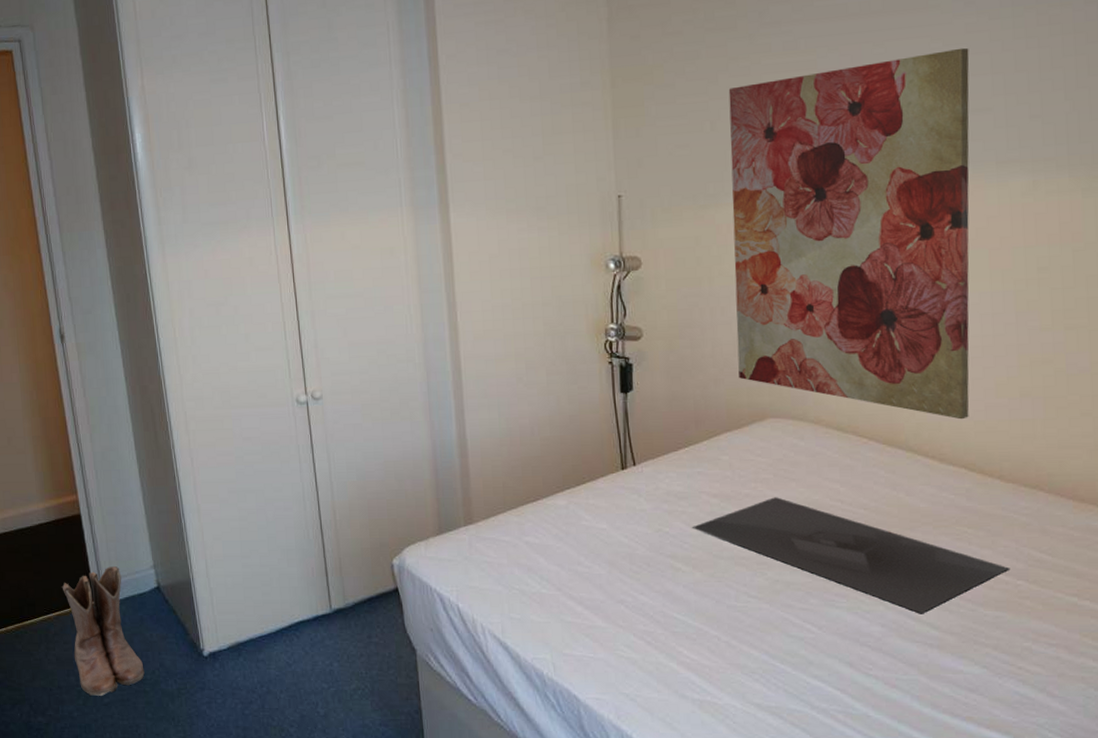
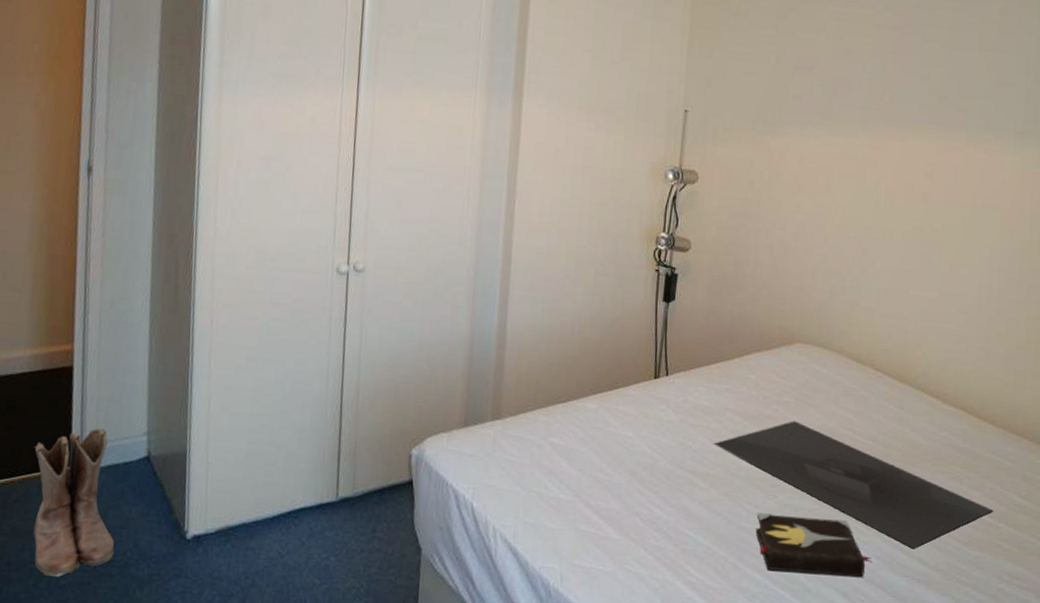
wall art: present [728,47,970,420] -> none [774,26,1001,364]
hardback book: none [746,591,877,647] -> present [755,513,872,578]

